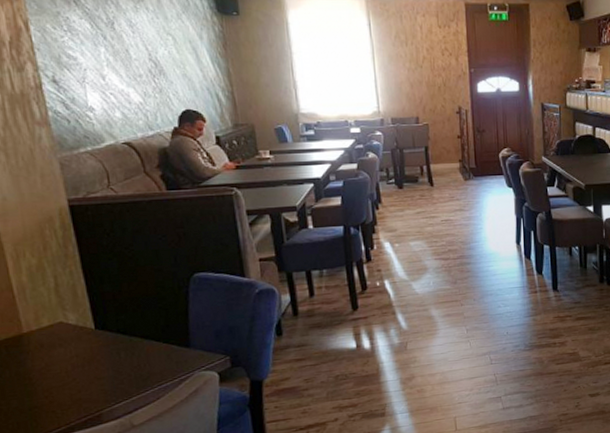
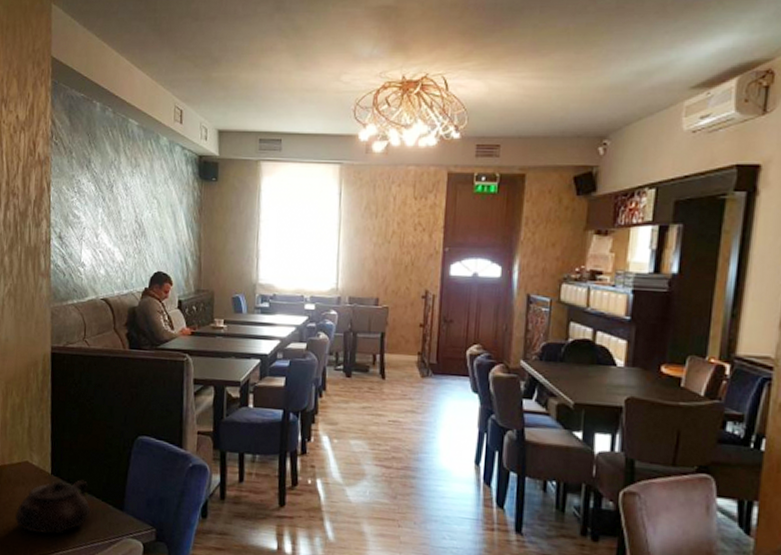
teapot: none [57,327,152,391] -> present [15,480,91,534]

